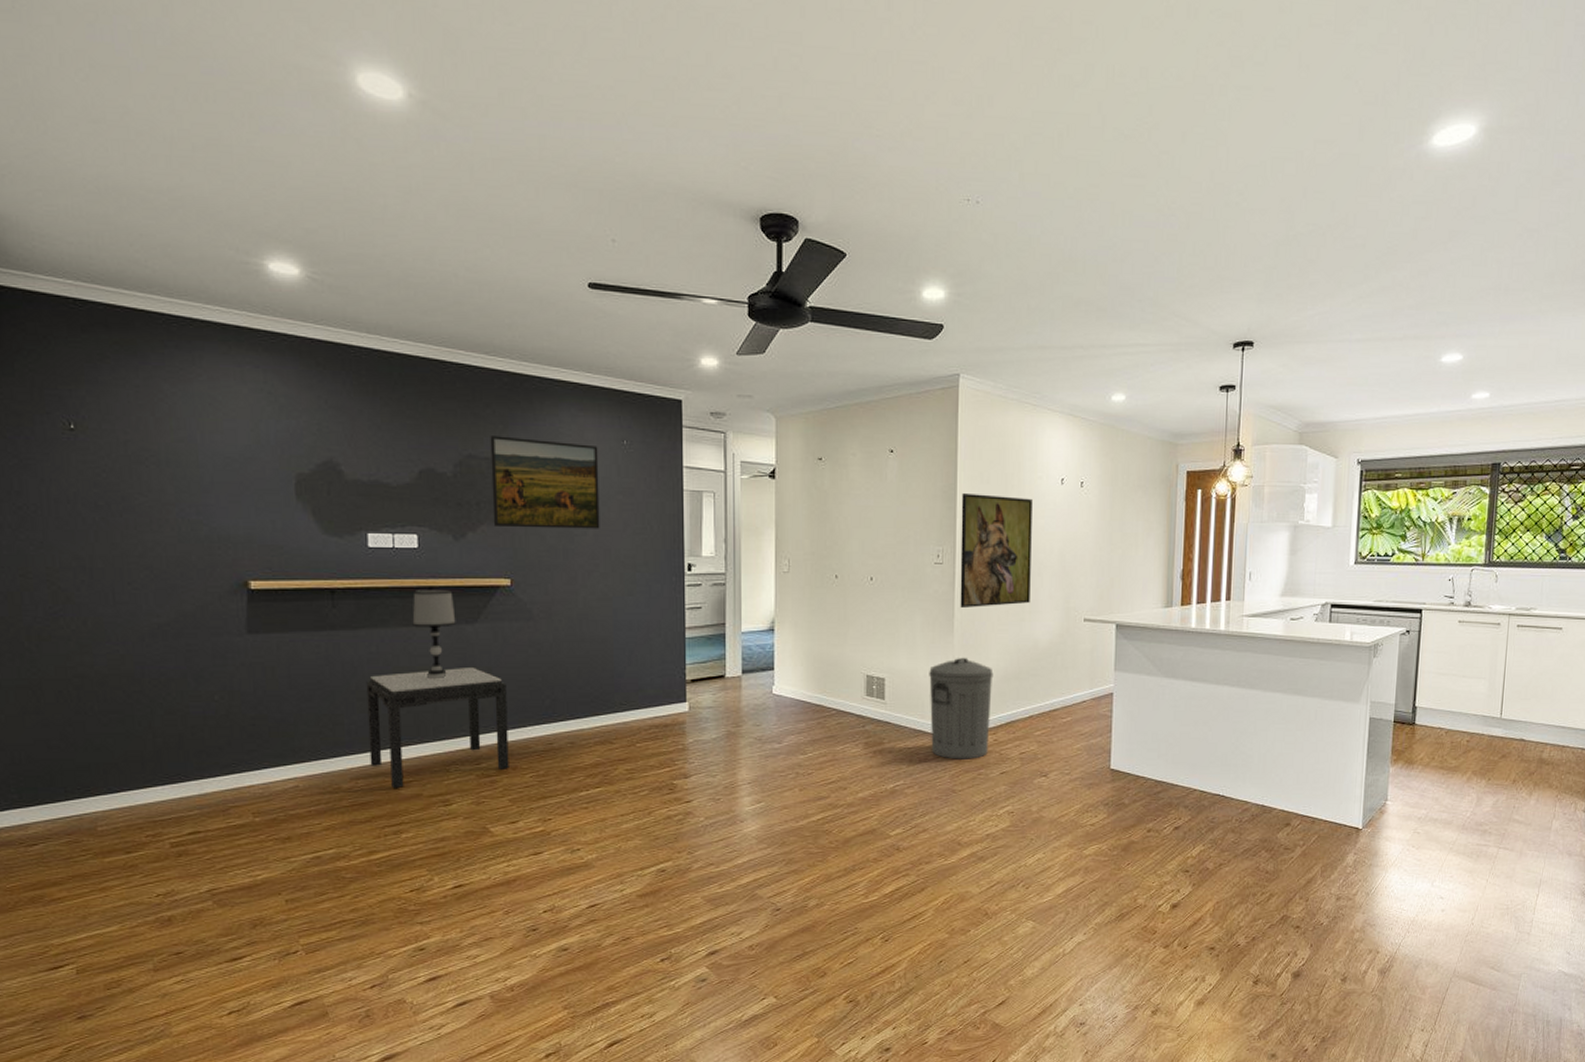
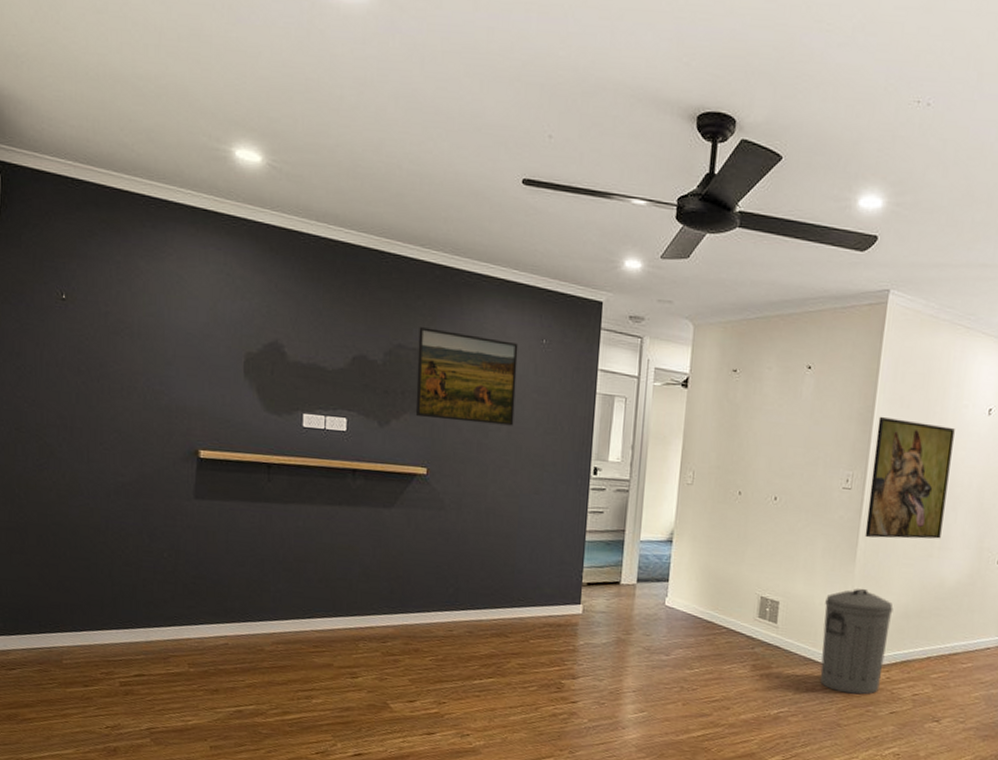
side table: present [366,668,509,788] -> none [290,548,415,656]
table lamp: present [412,590,456,680] -> none [336,471,375,558]

